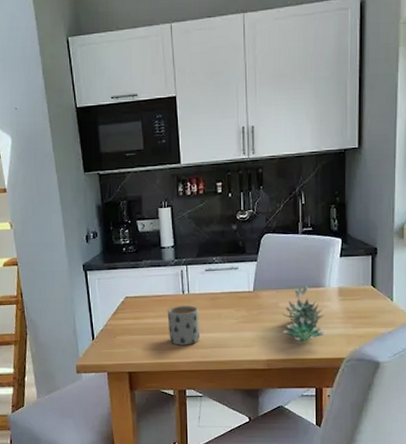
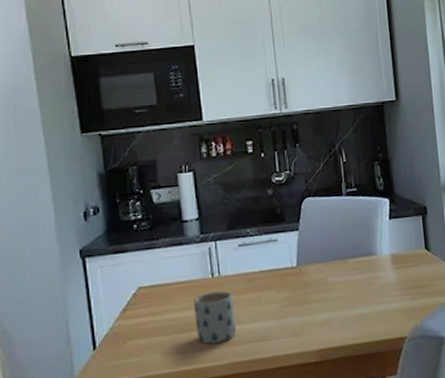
succulent plant: present [281,285,326,341] -> none [331,255,383,322]

